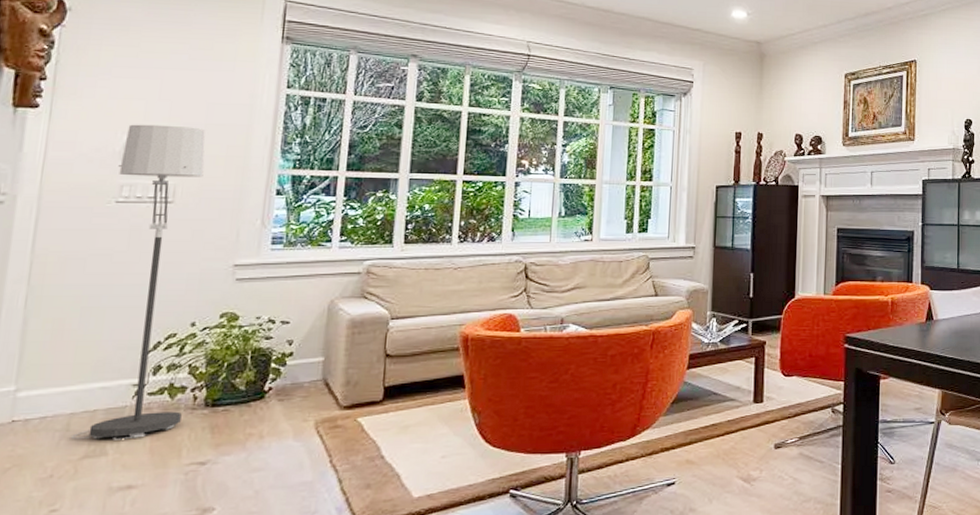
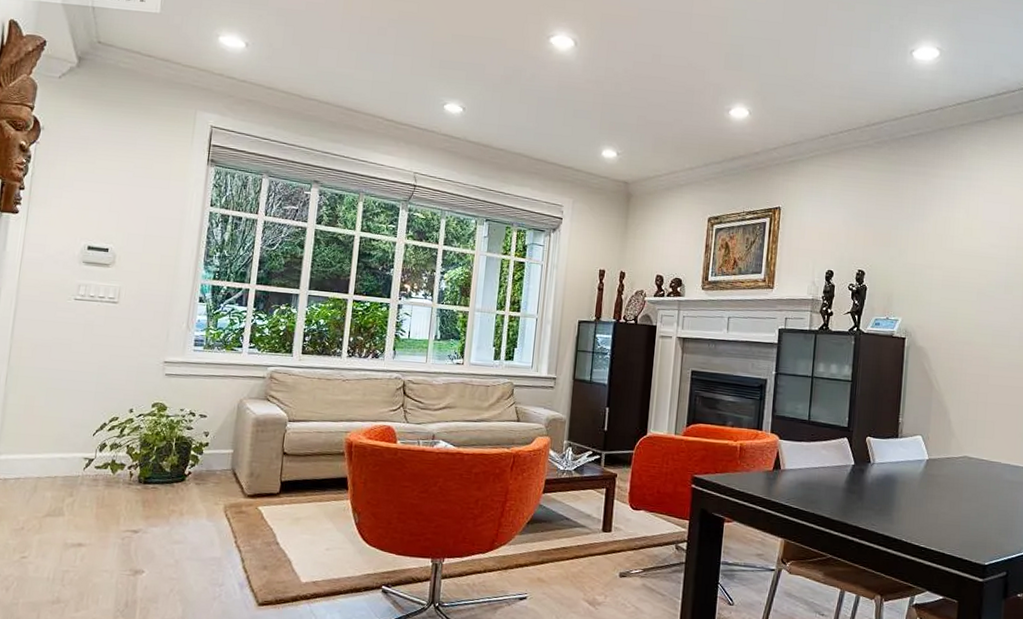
floor lamp: present [70,124,205,440] -> none [37,232,145,504]

